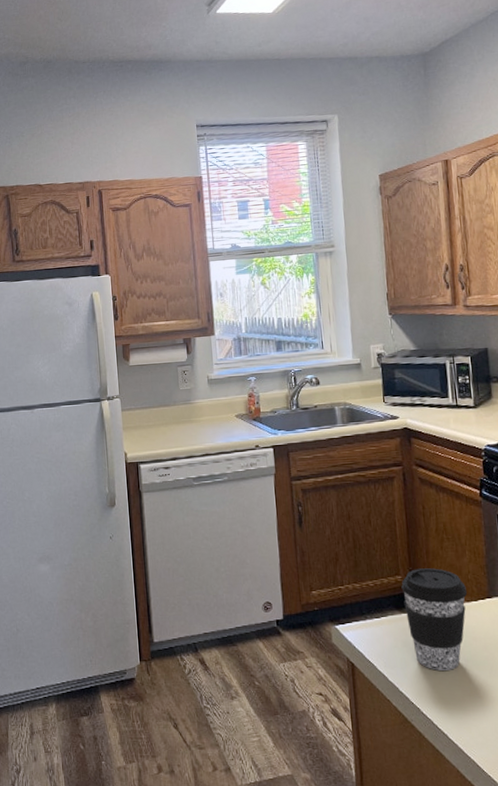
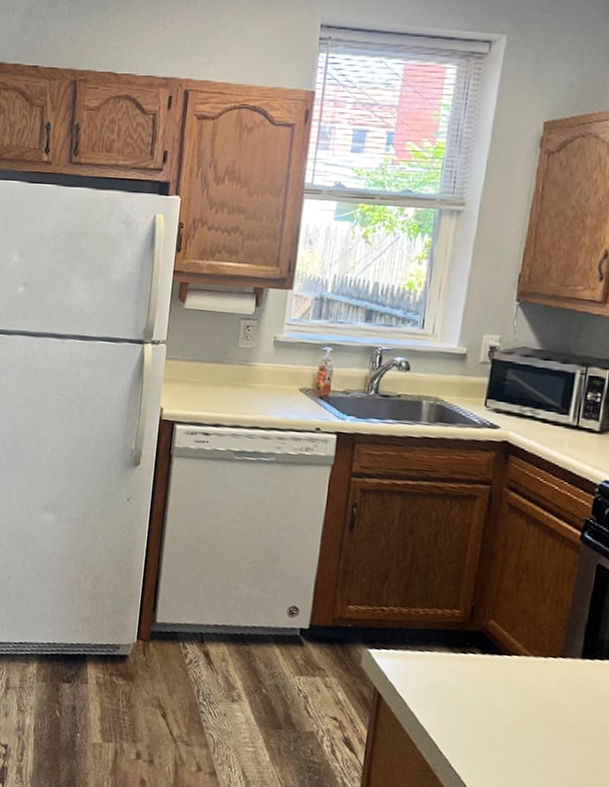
coffee cup: present [401,568,468,671] -> none [455,606,538,727]

